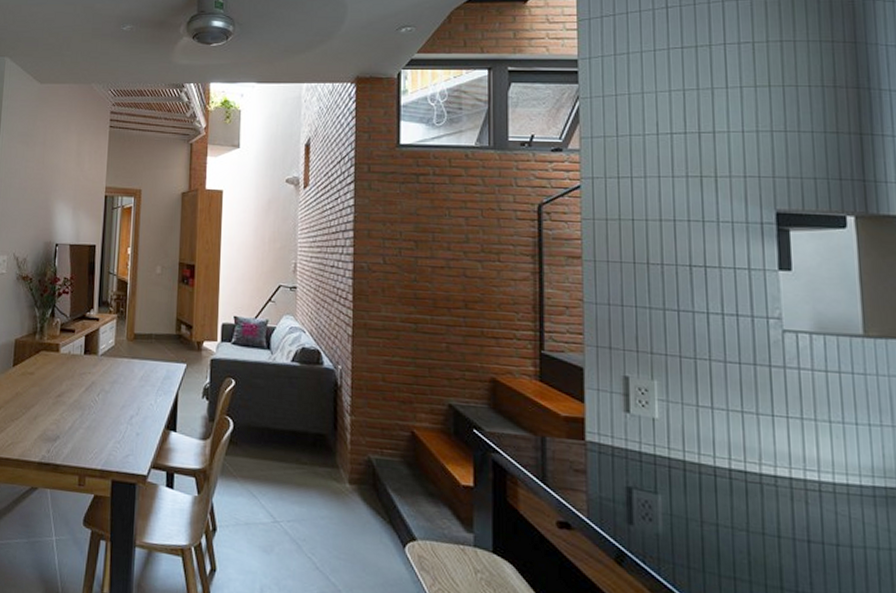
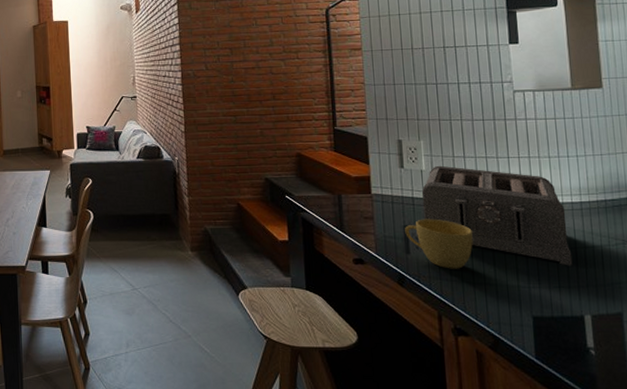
cup: none [628,481,720,554] -> present [405,218,473,269]
toaster: none [654,414,860,571] -> present [422,165,573,266]

